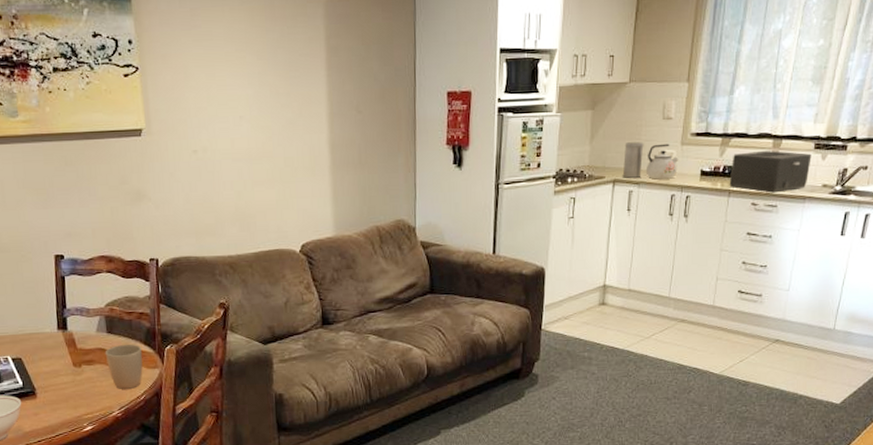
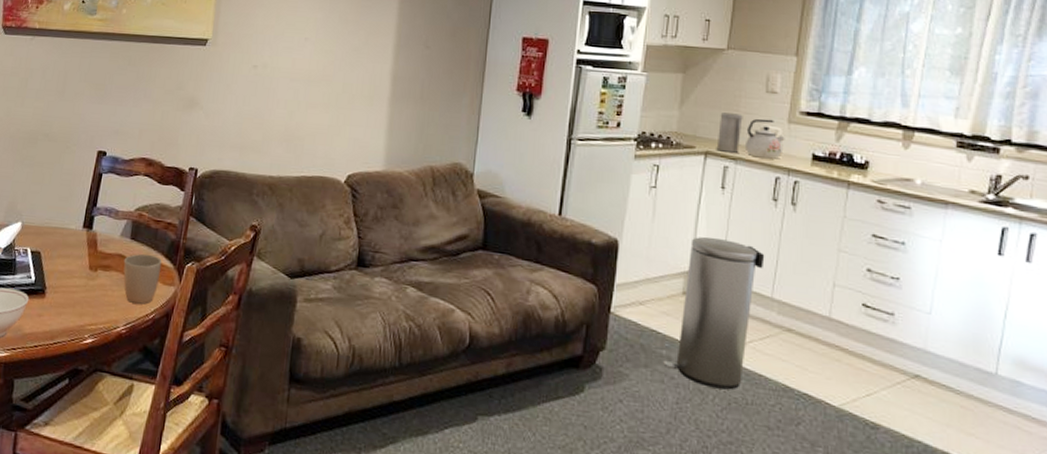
pedal bin: none [586,254,663,376] -> present [663,236,765,390]
toaster: present [729,150,812,193] -> none [848,140,954,192]

